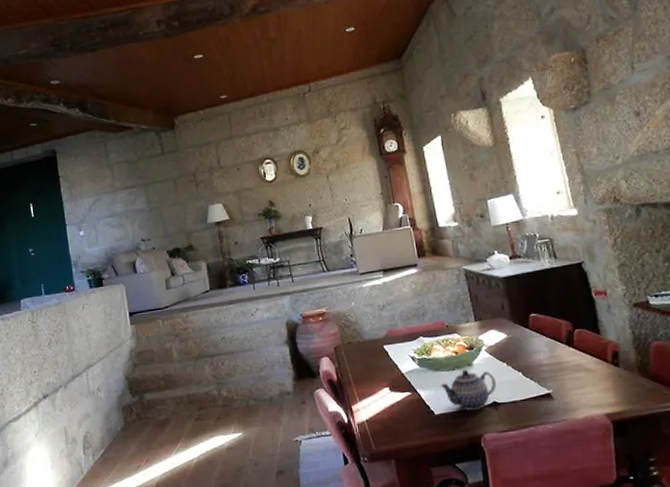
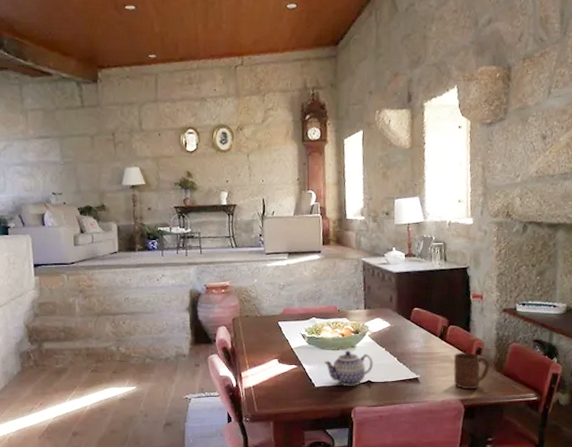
cup: none [587,358,633,402] -> present [453,352,490,390]

